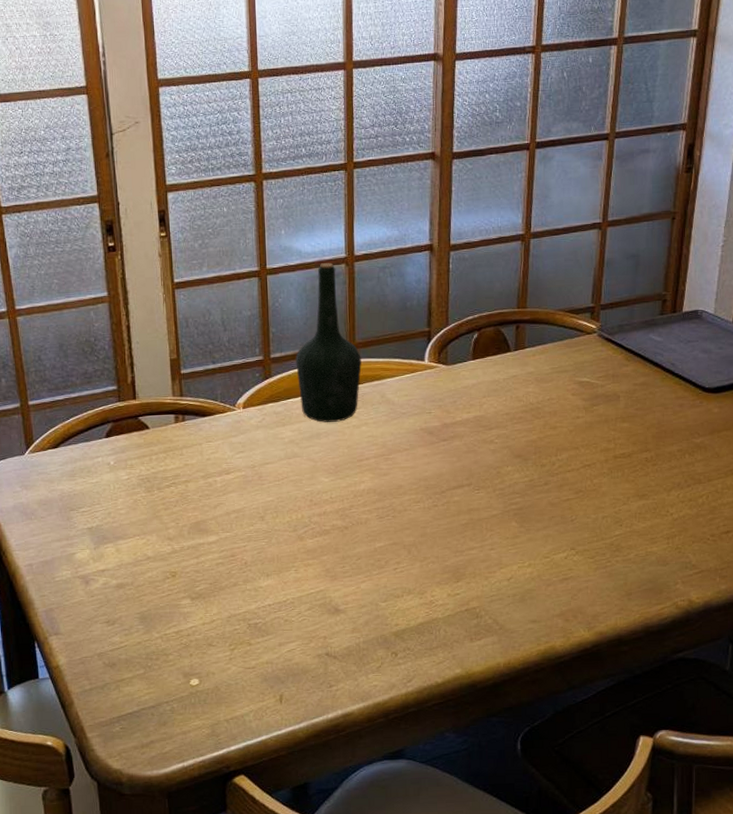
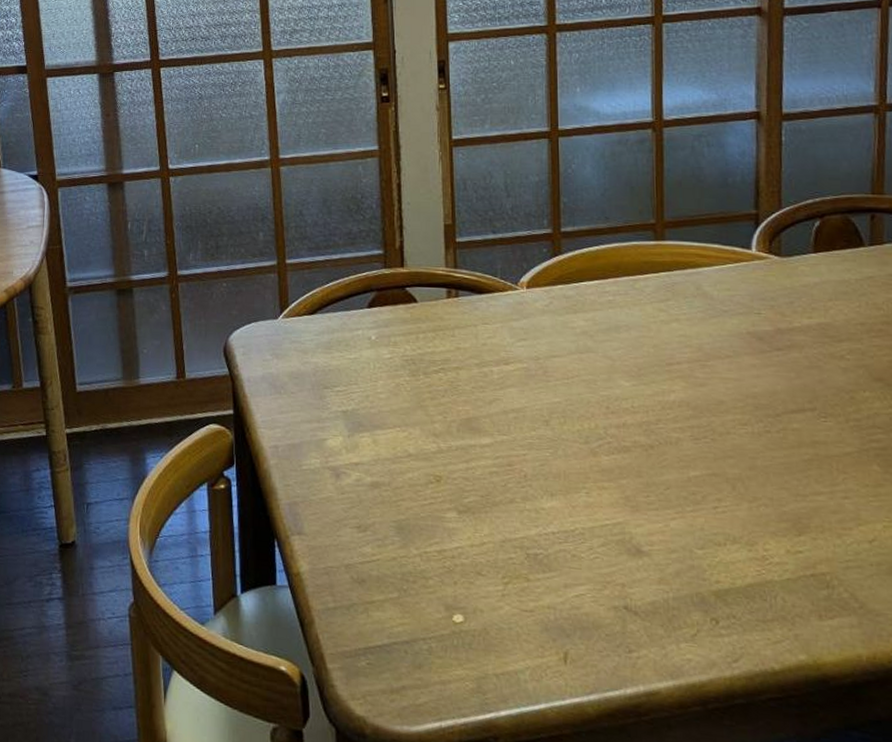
bottle: present [296,263,362,422] -> none [591,127,672,314]

